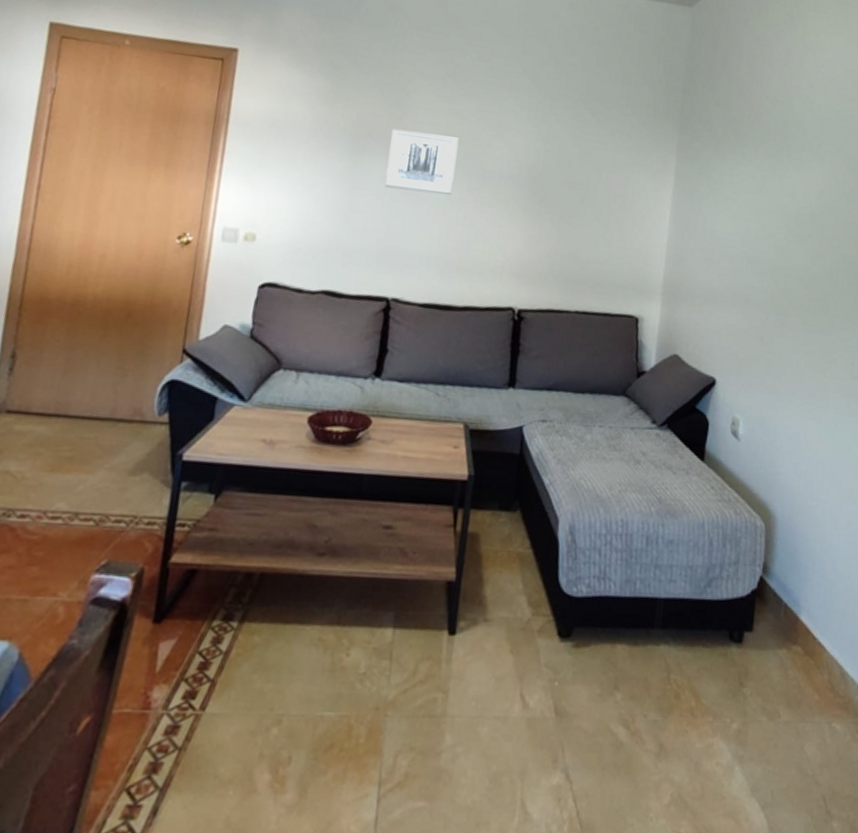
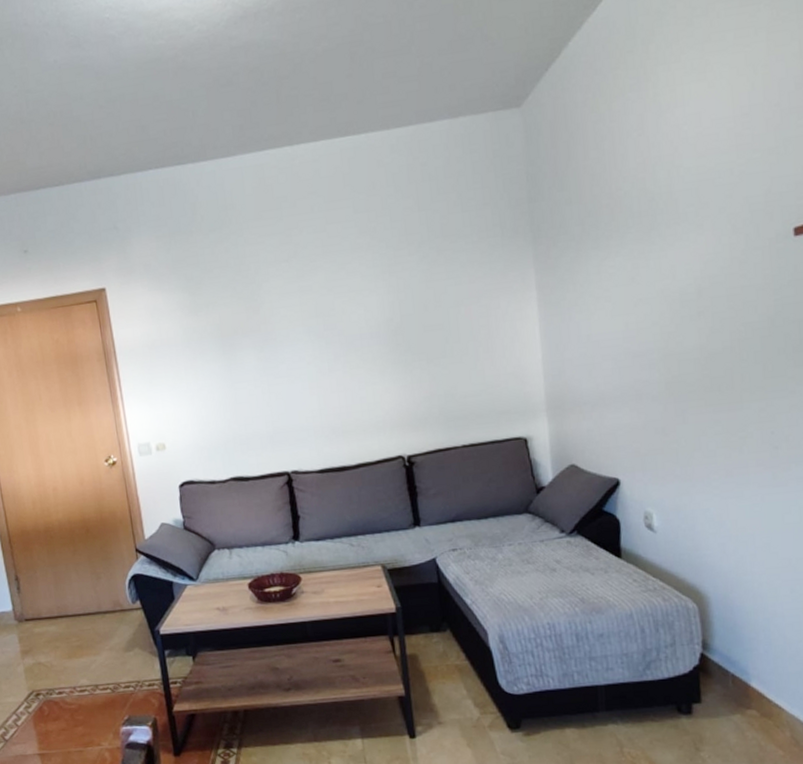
wall art: present [384,128,459,195] -> none [253,312,321,375]

